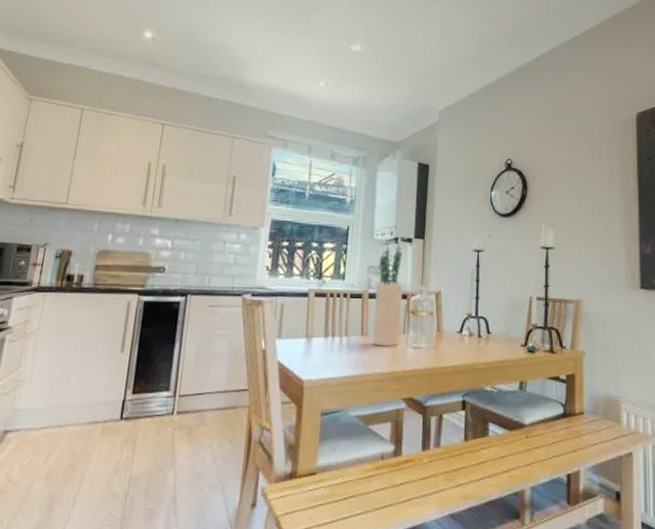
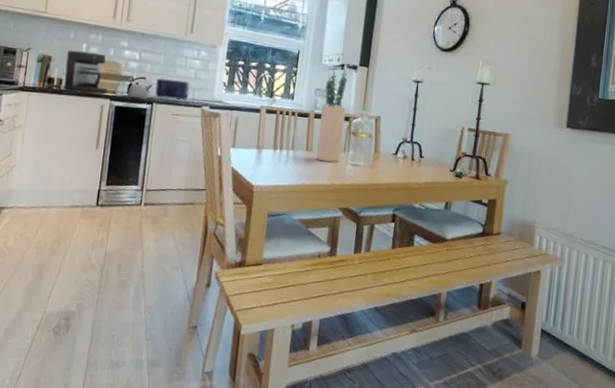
coffee maker: none [84,242,135,290] -> present [63,50,108,95]
kettle: none [156,266,187,291] -> present [126,76,153,99]
toaster: none [189,267,230,289] -> present [155,78,191,100]

